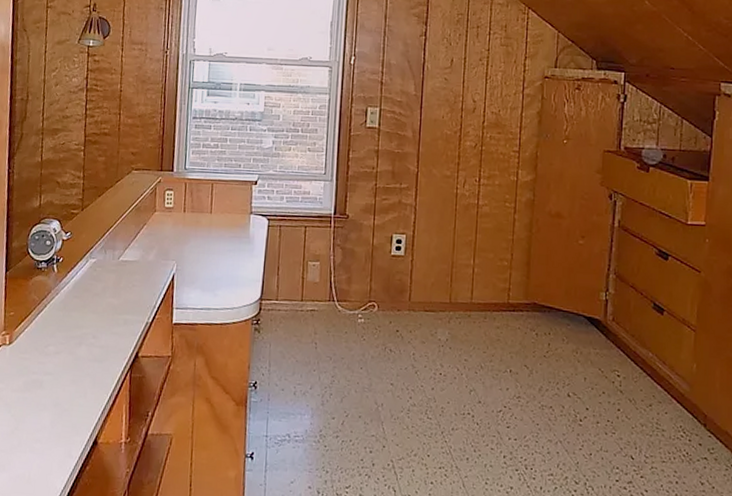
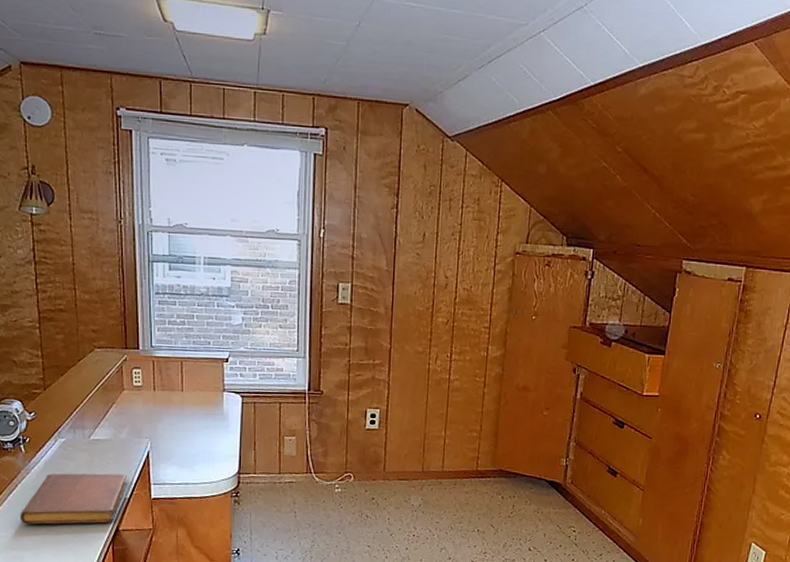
notebook: none [44,294,151,349] -> present [19,473,127,524]

